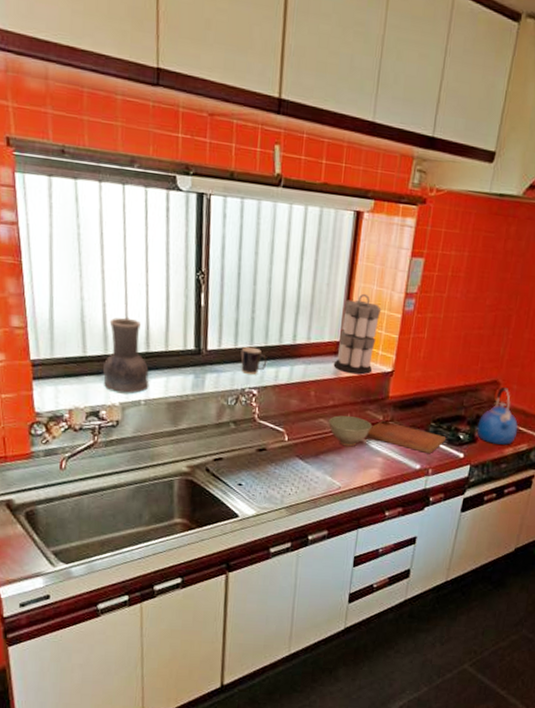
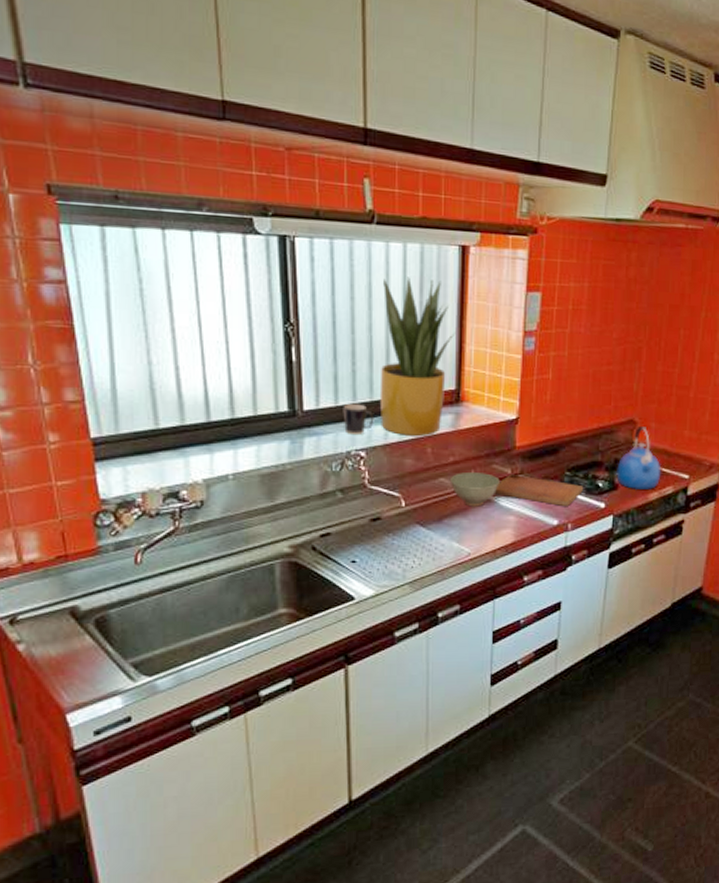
vase: present [103,317,149,395] -> none [181,381,237,469]
planter: none [272,237,345,380] -> present [379,277,456,436]
spice rack: present [333,293,382,375] -> none [450,335,499,425]

